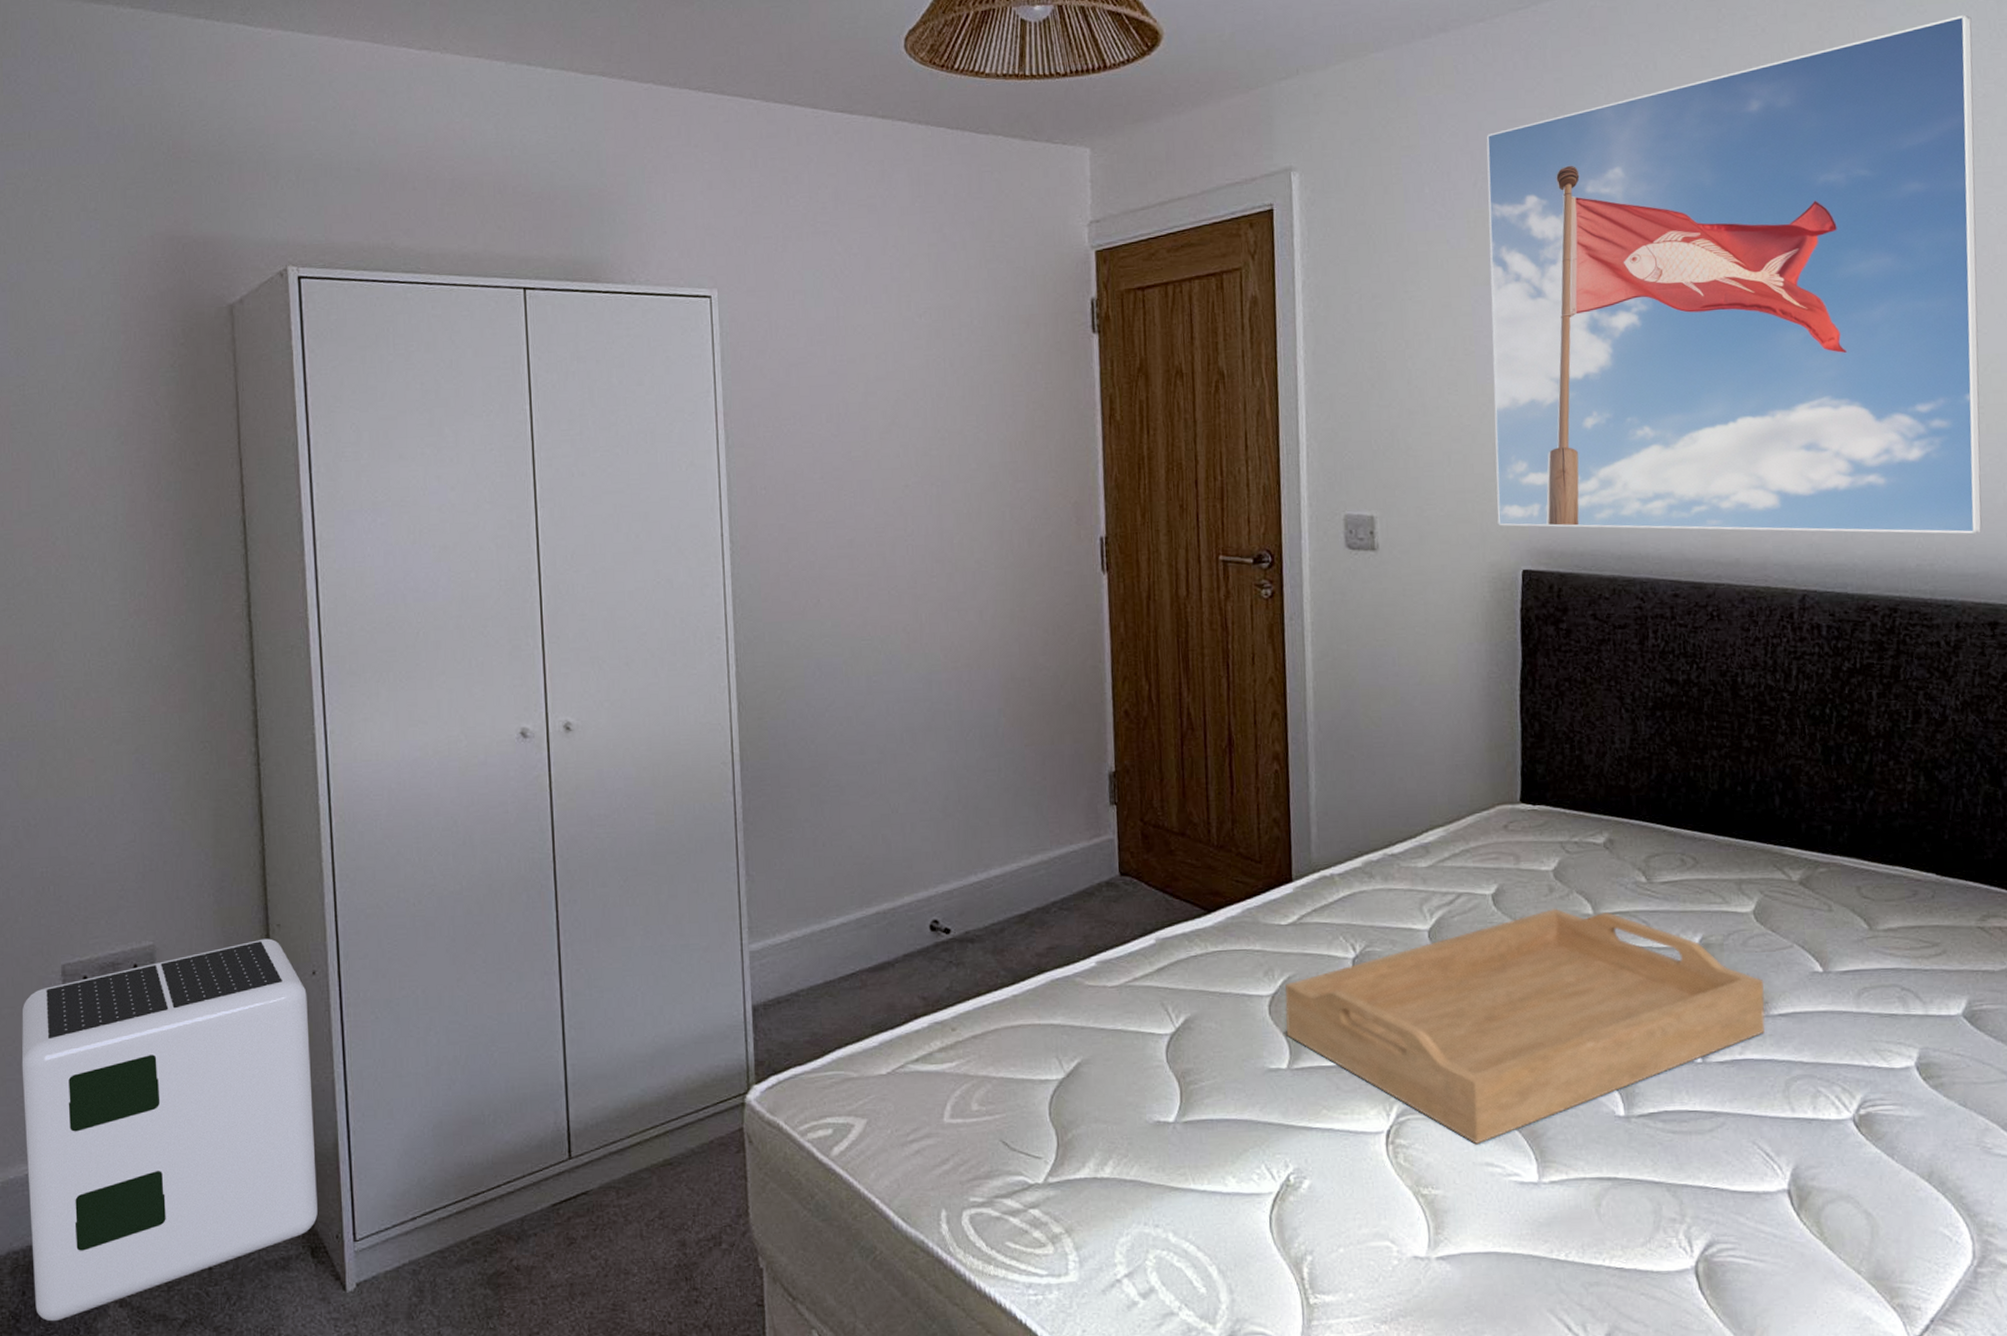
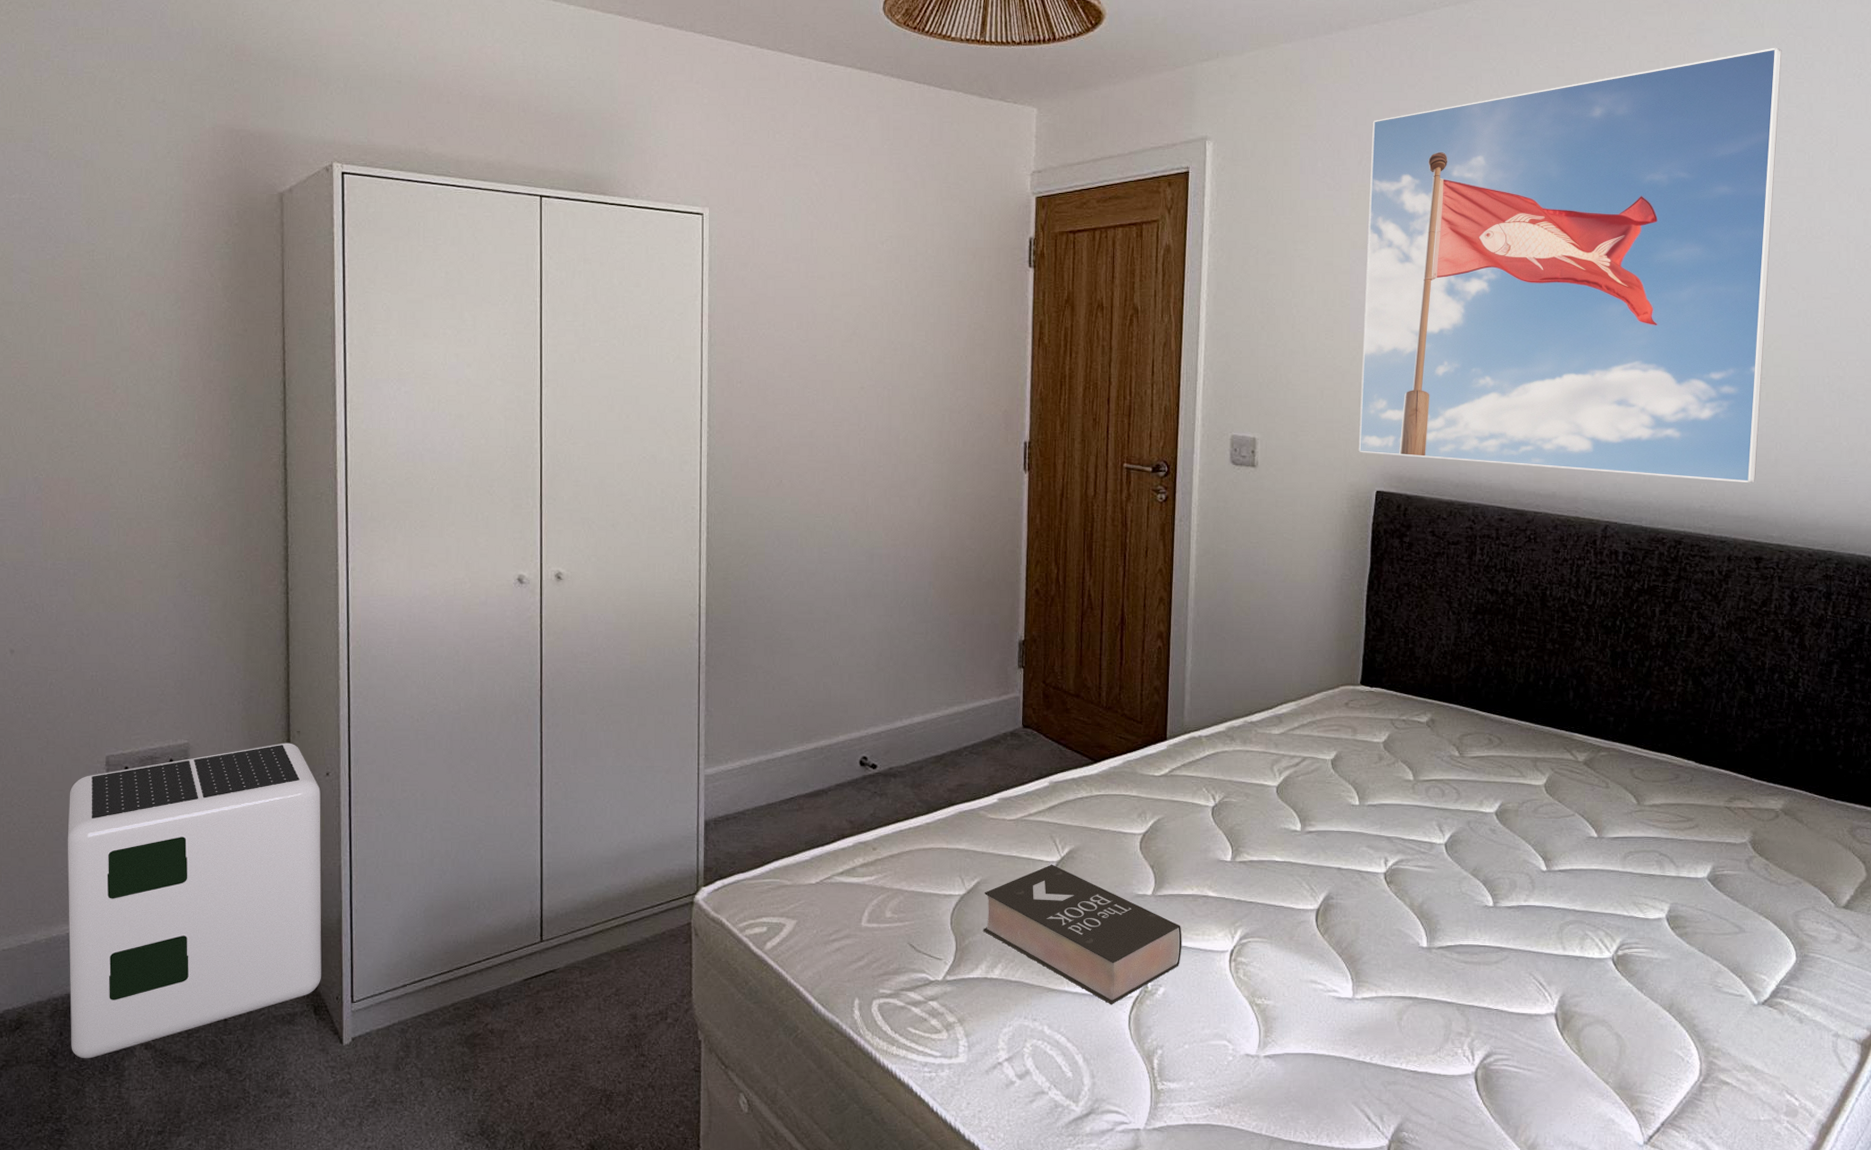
book: none [1087,1037,1328,1204] -> present [984,864,1182,1005]
serving tray: present [1285,907,1766,1145] -> none [1153,773,1549,965]

